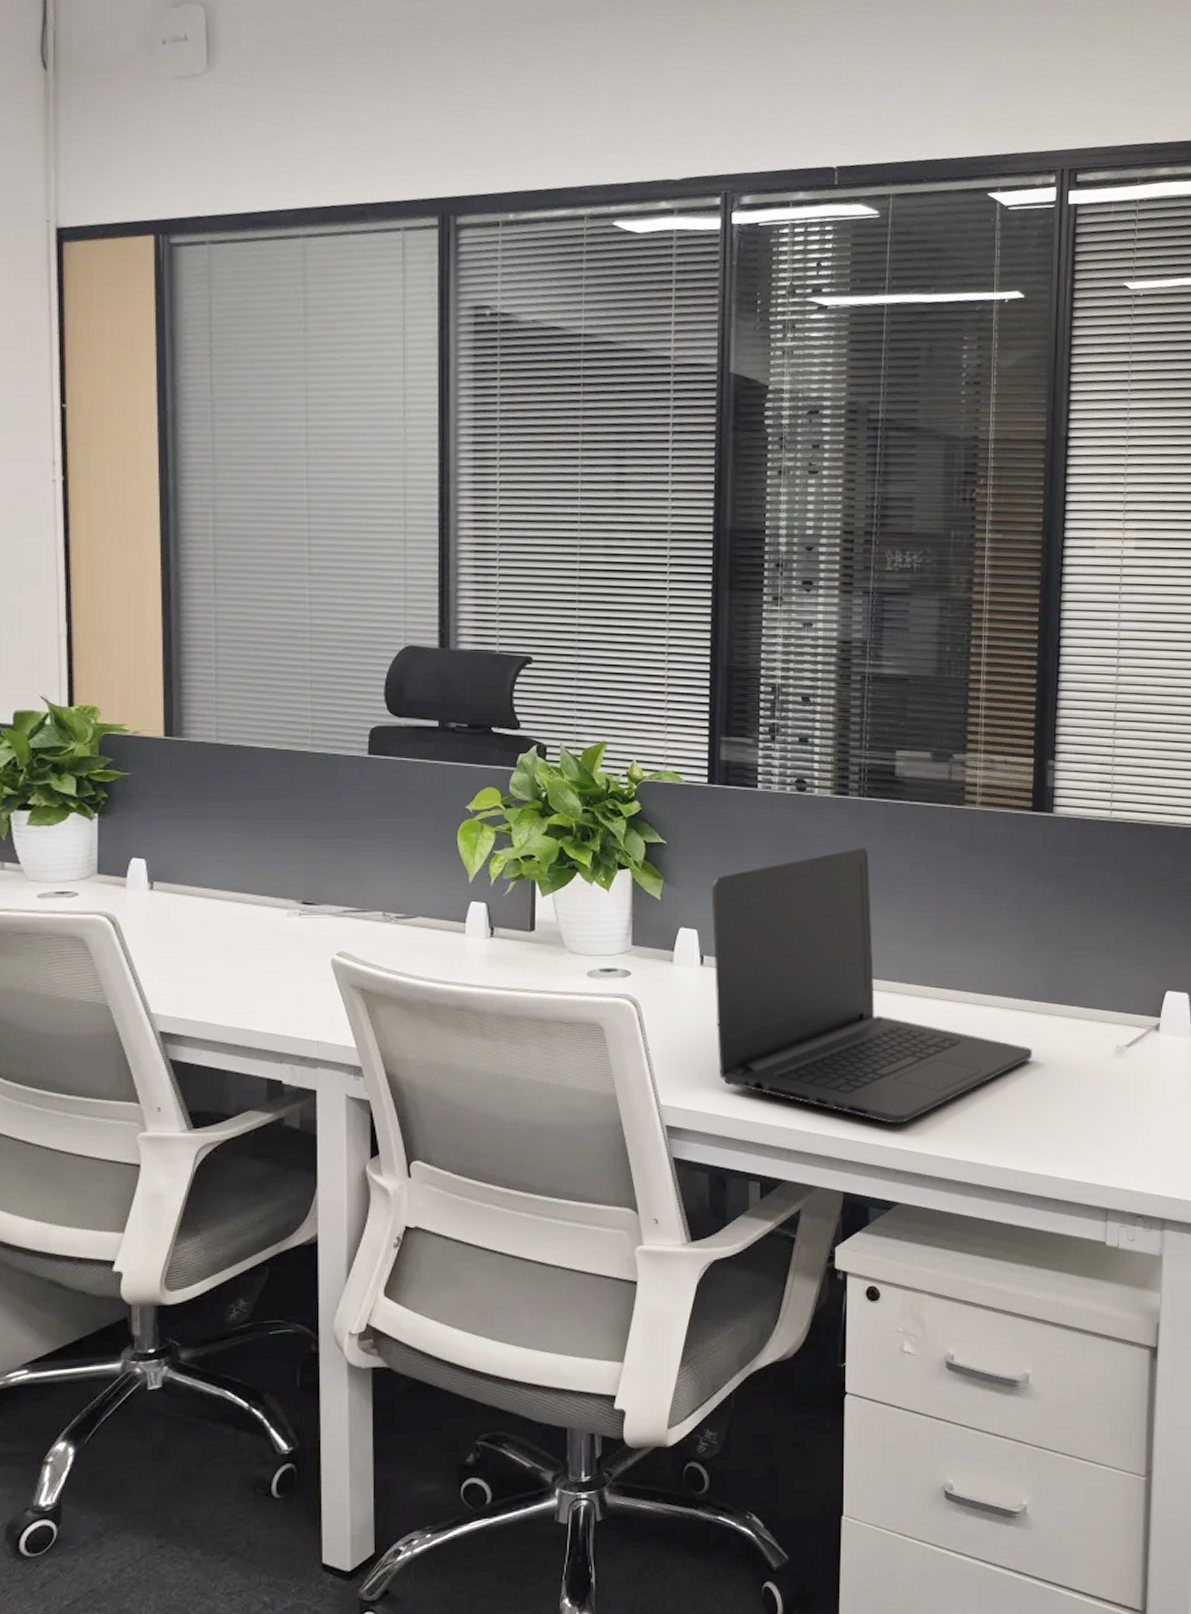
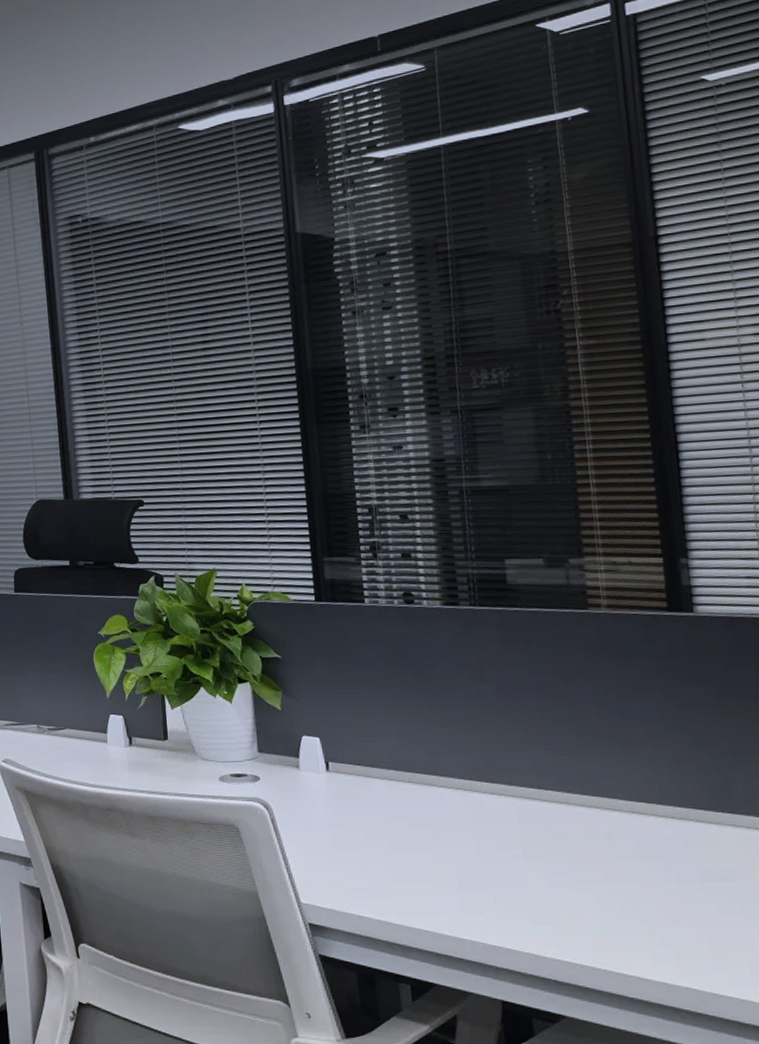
laptop: present [711,847,1033,1124] -> none [329,655,705,934]

